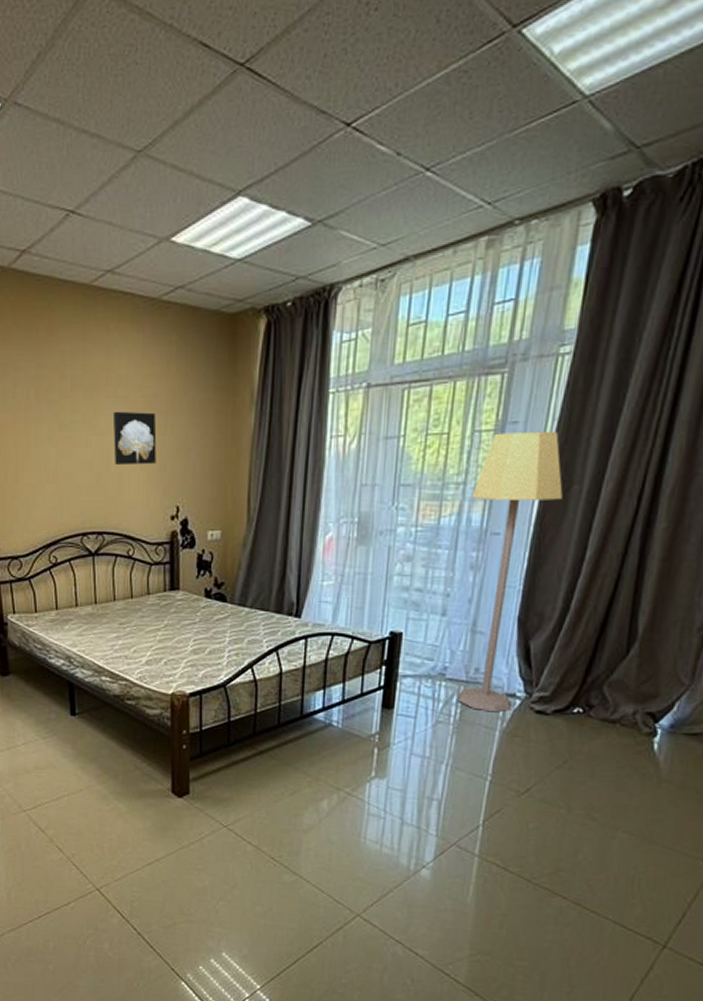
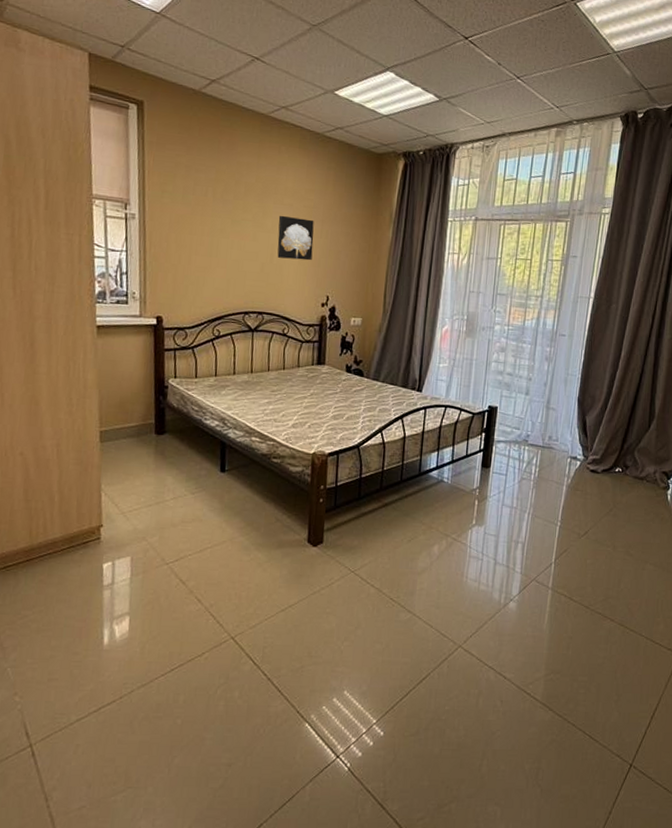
lamp: present [457,431,563,713] -> none [536,263,606,471]

